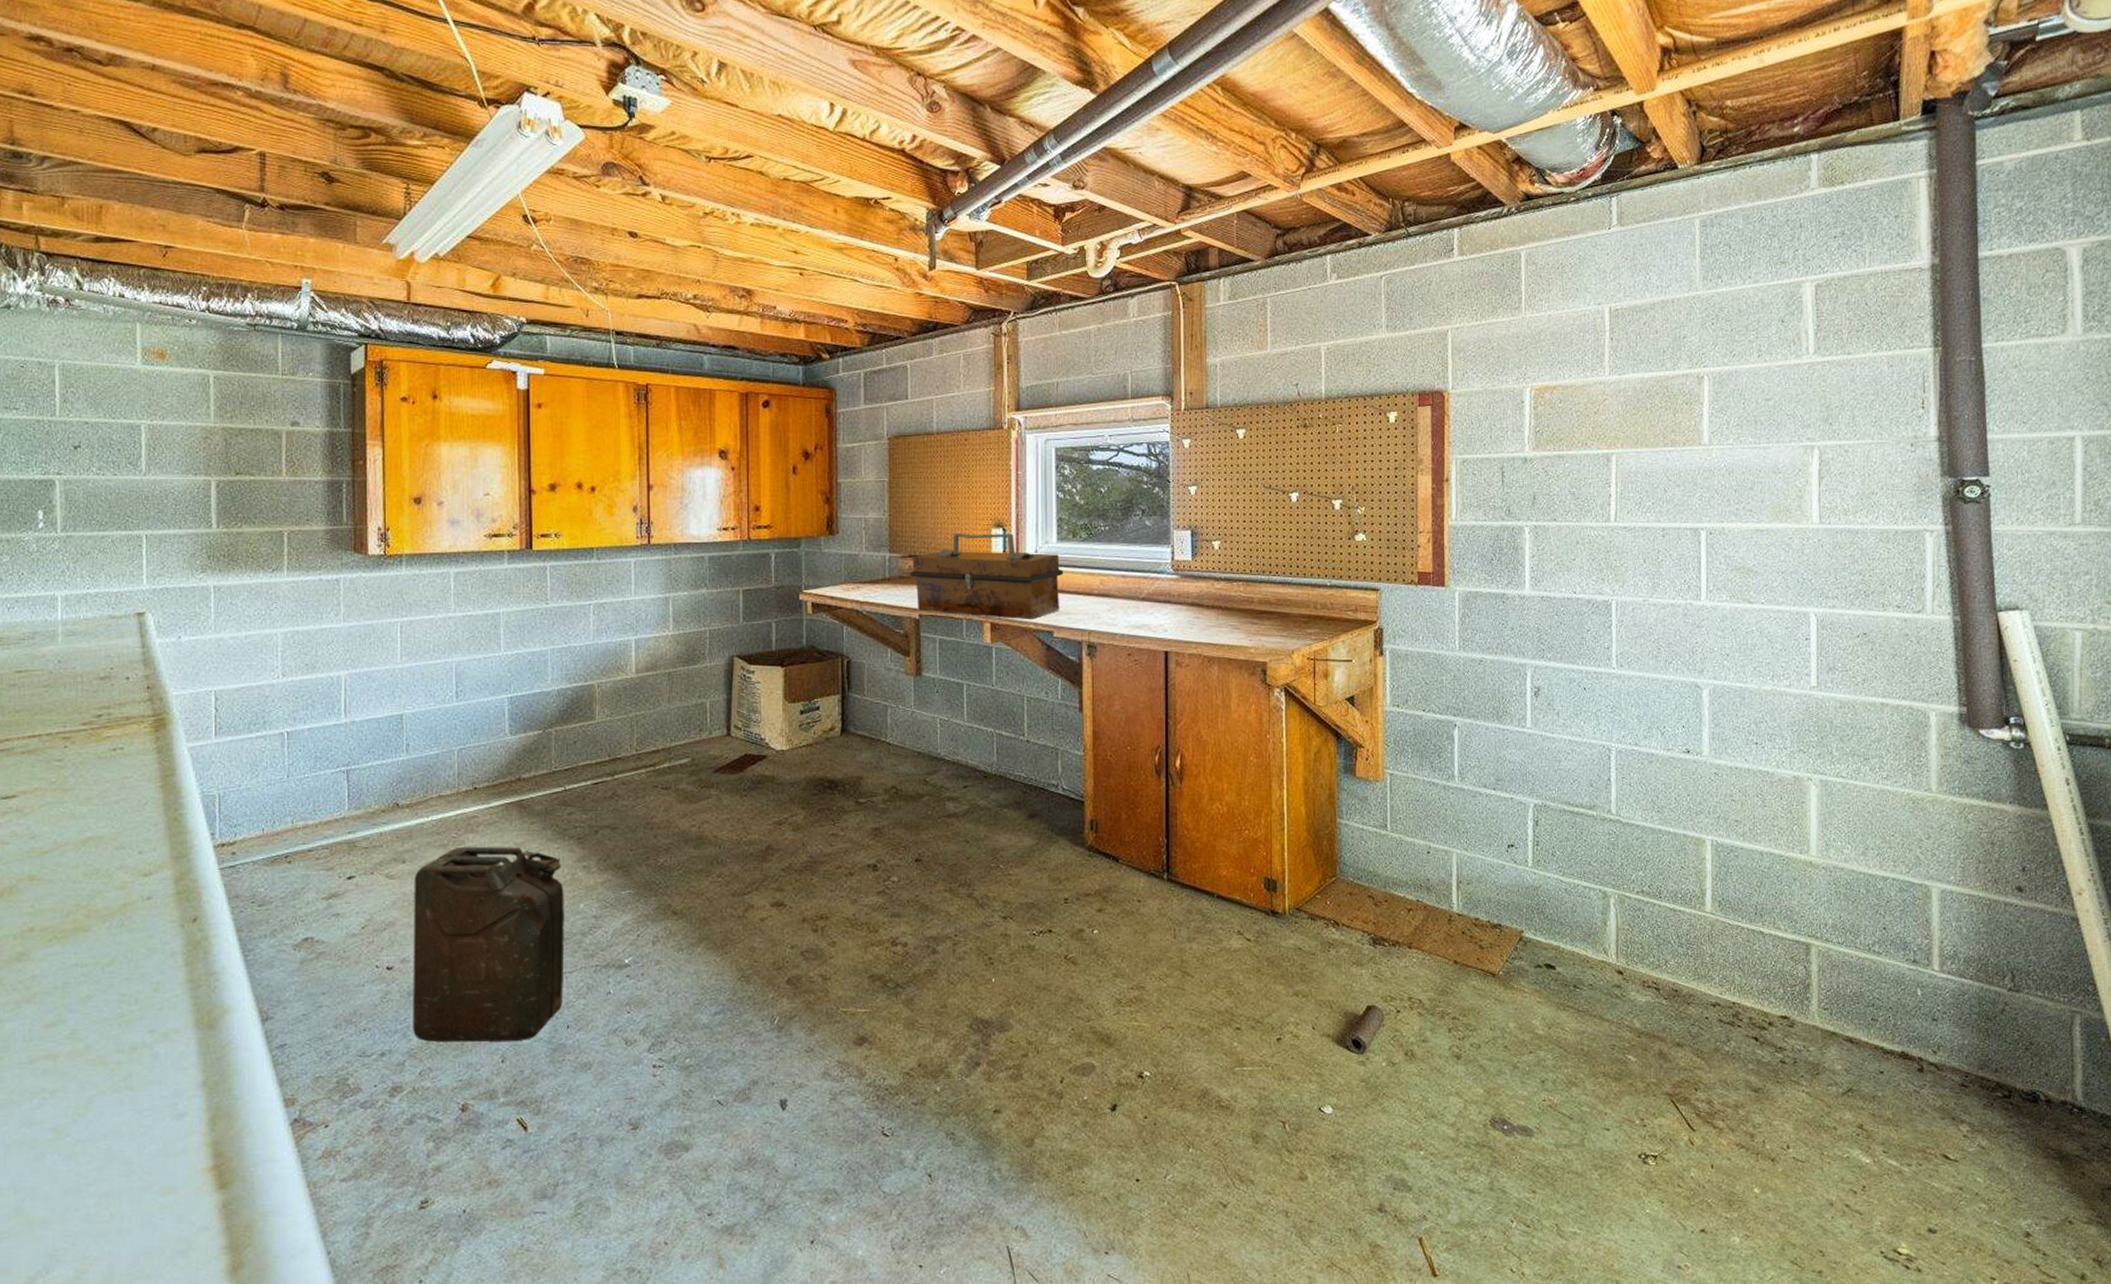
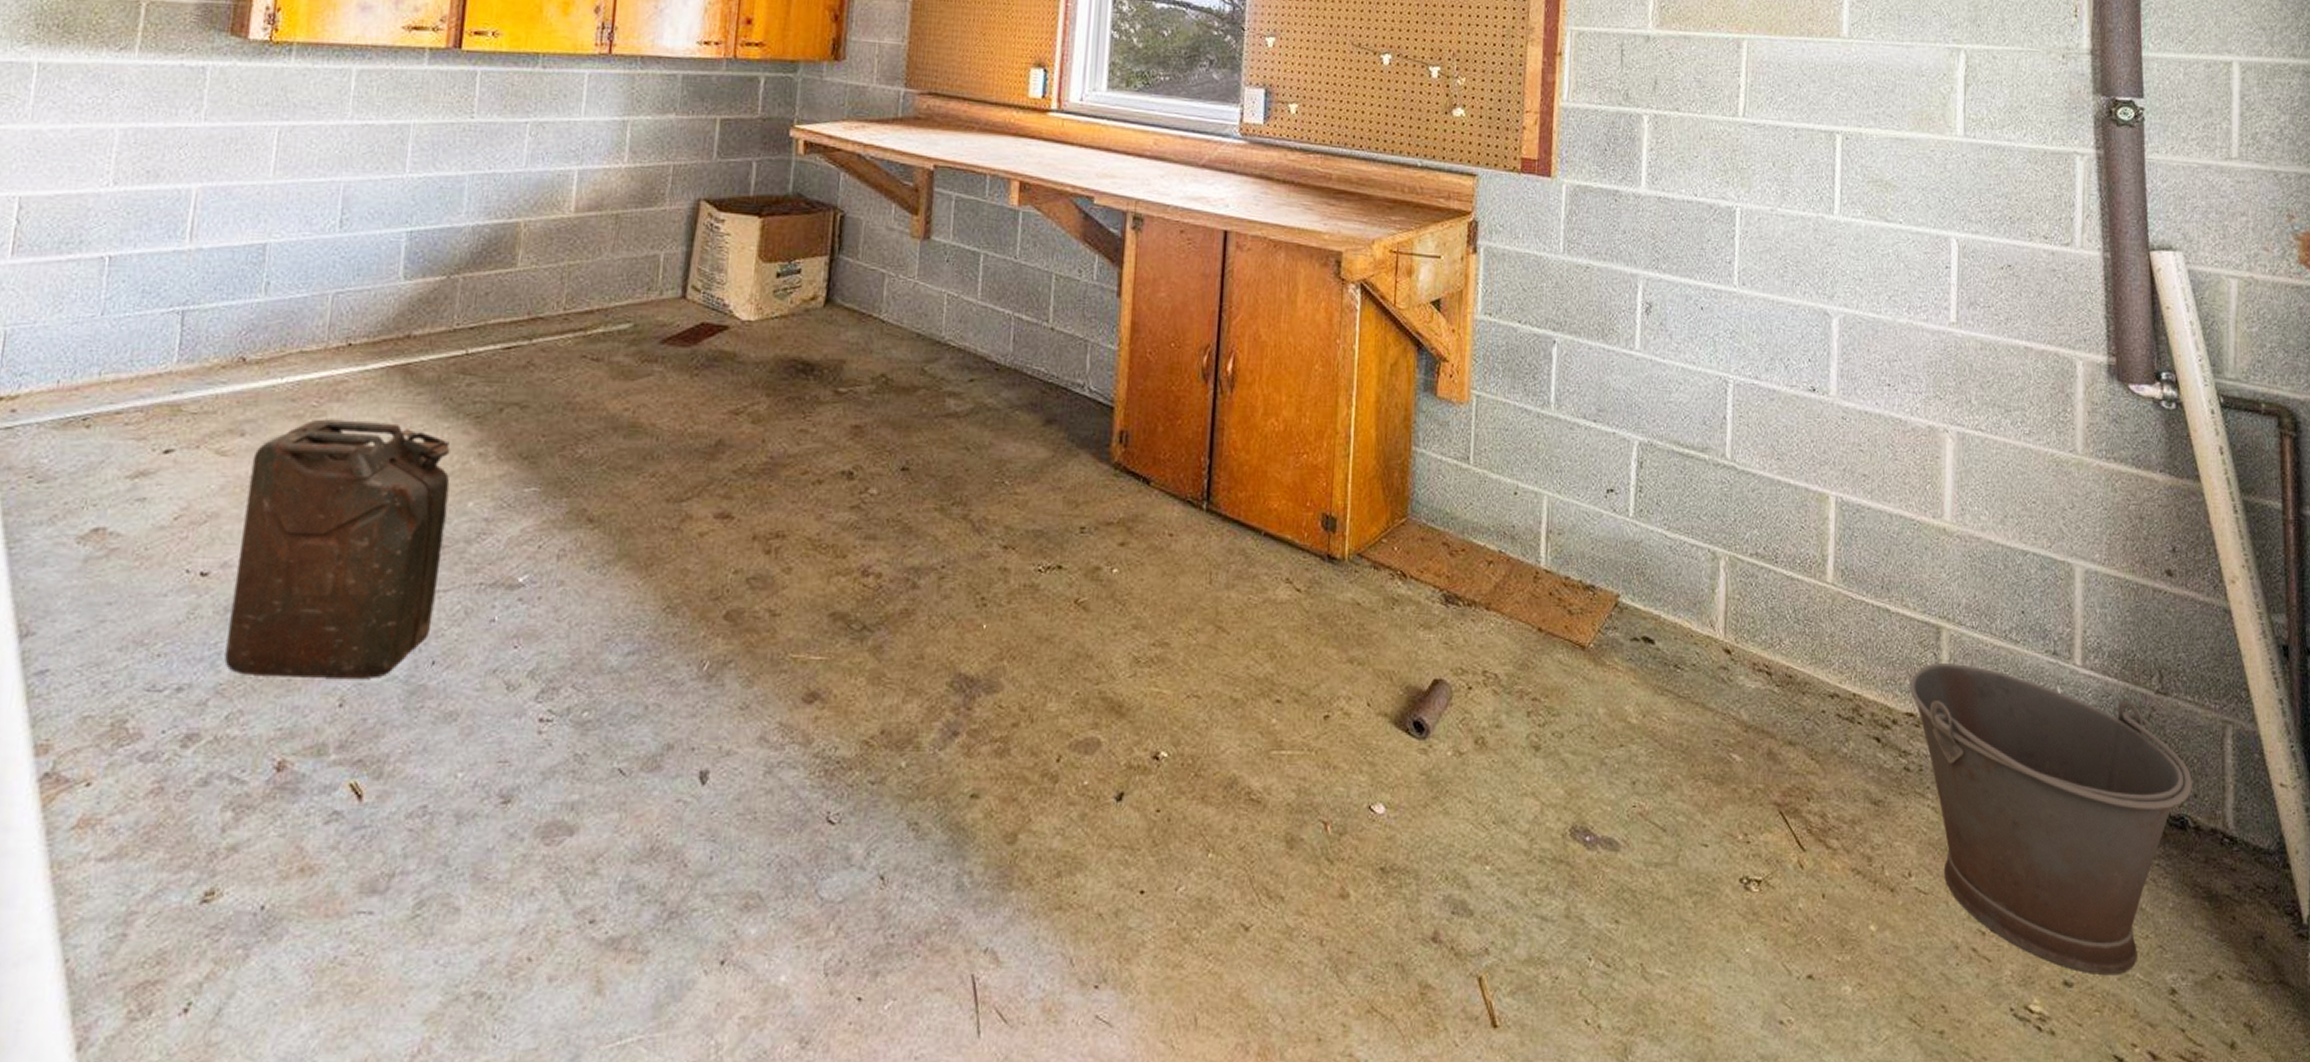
toolbox: present [910,533,1064,619] -> none [927,70,1112,181]
bucket: none [1783,973,2043,1224] -> present [1910,662,2192,976]

